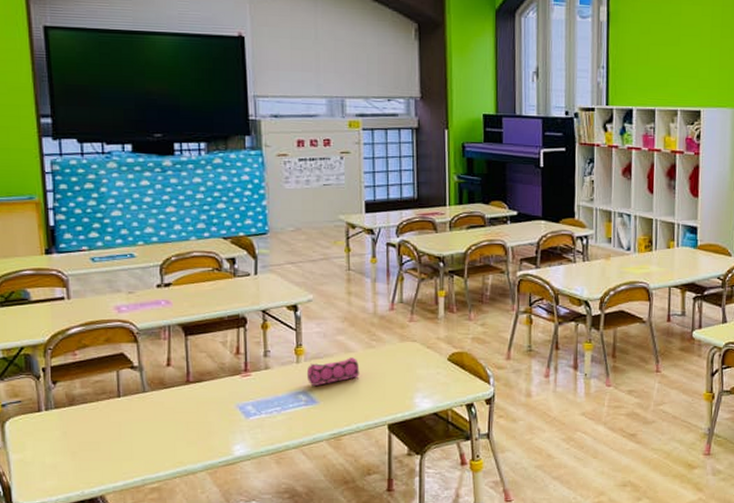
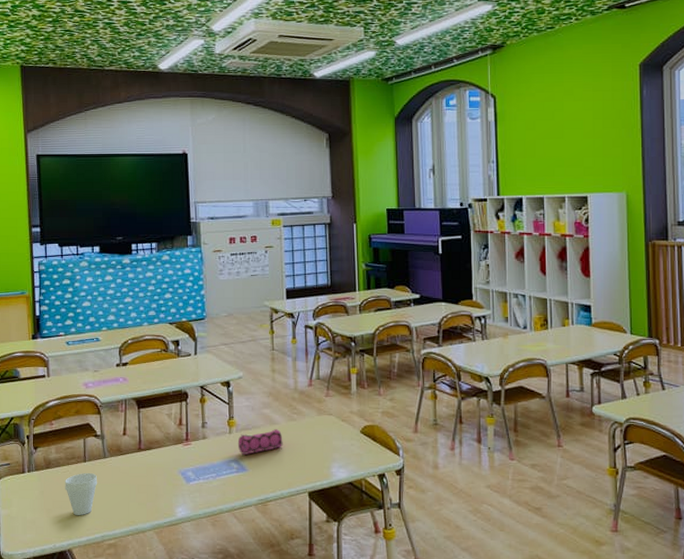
cup: none [94,410,136,457] -> present [65,473,98,515]

